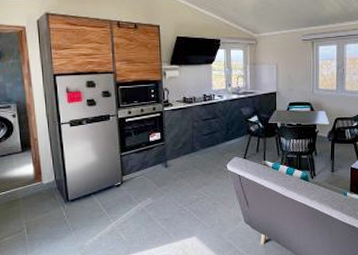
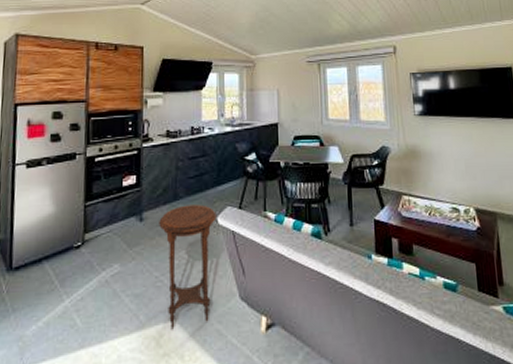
side table: none [181,155,226,243] -> present [159,204,216,330]

